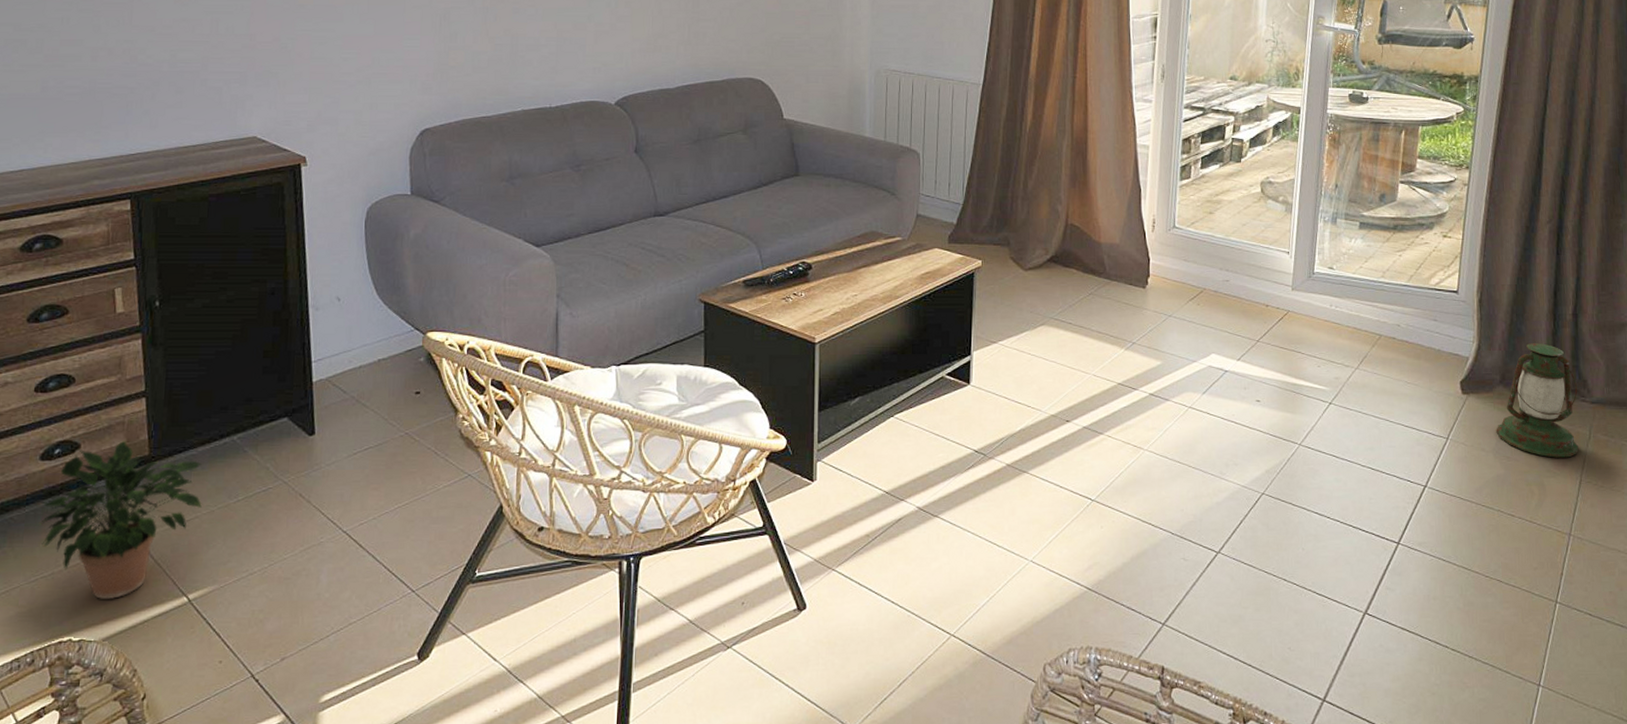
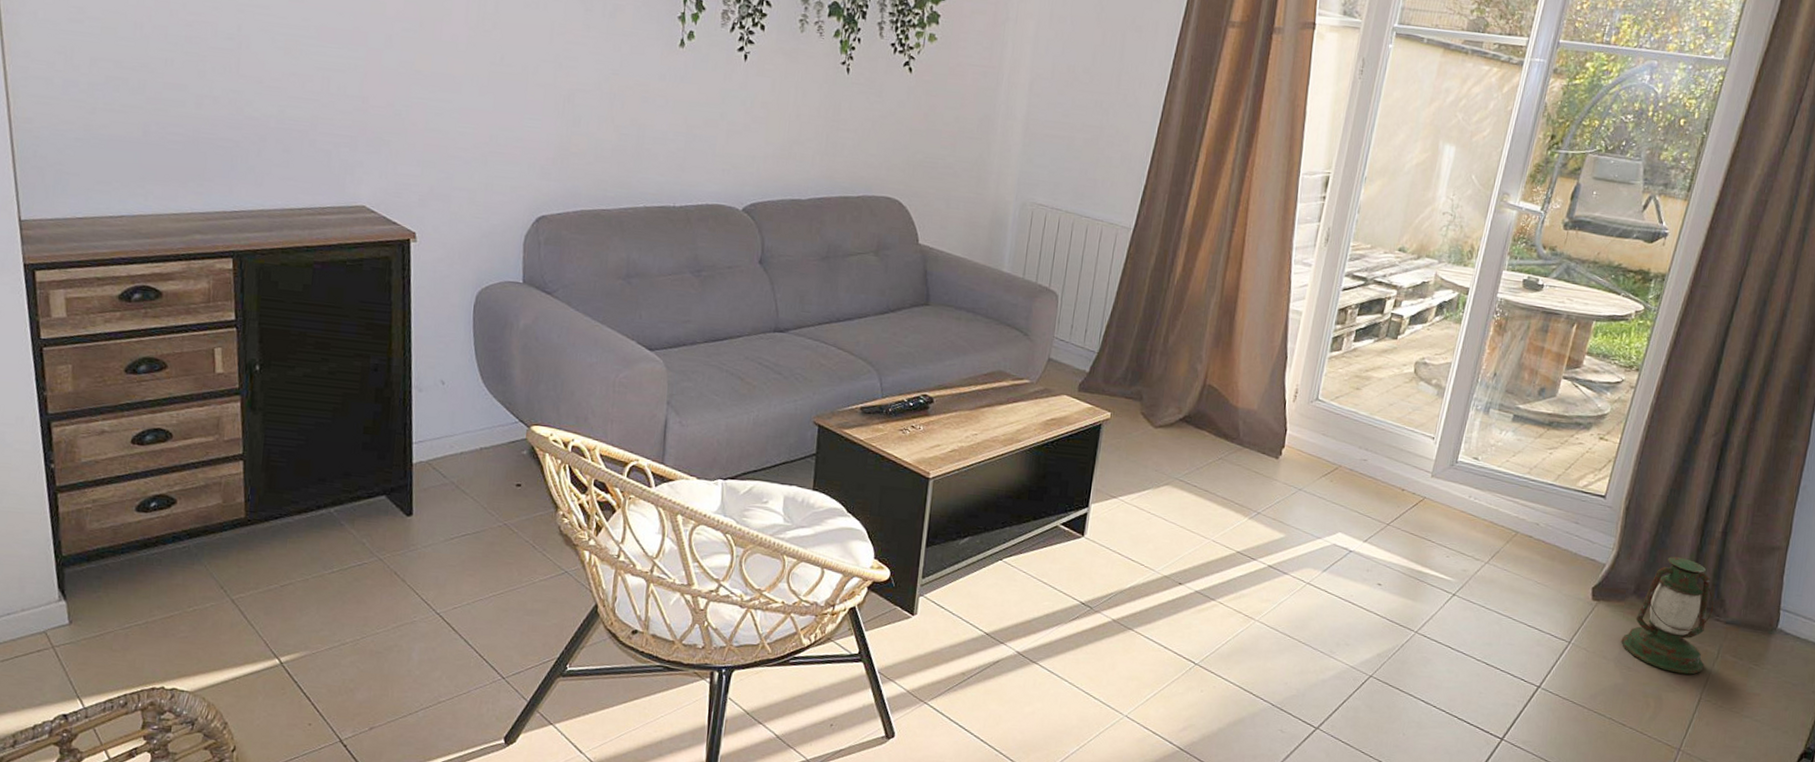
potted plant: present [39,440,203,599] -> none [134,500,299,653]

